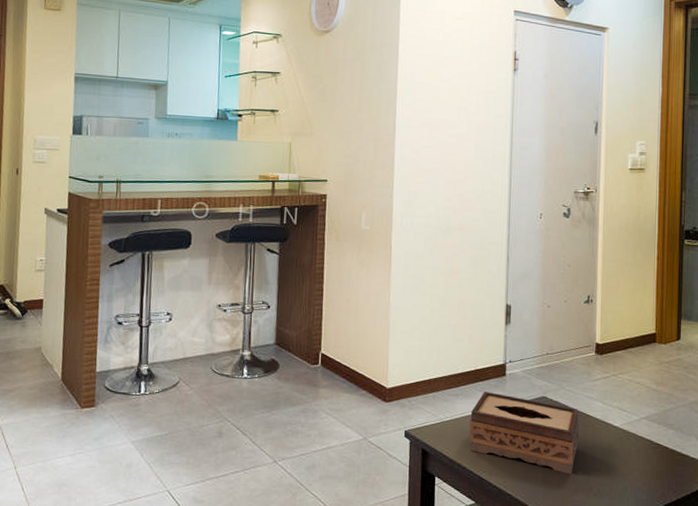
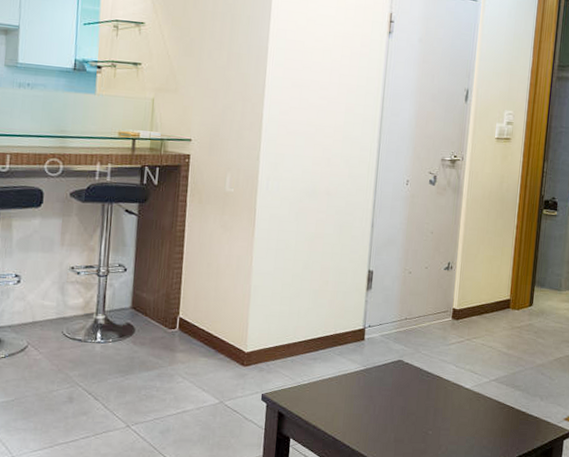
tissue box: present [469,391,580,475] -> none [325,355,433,435]

